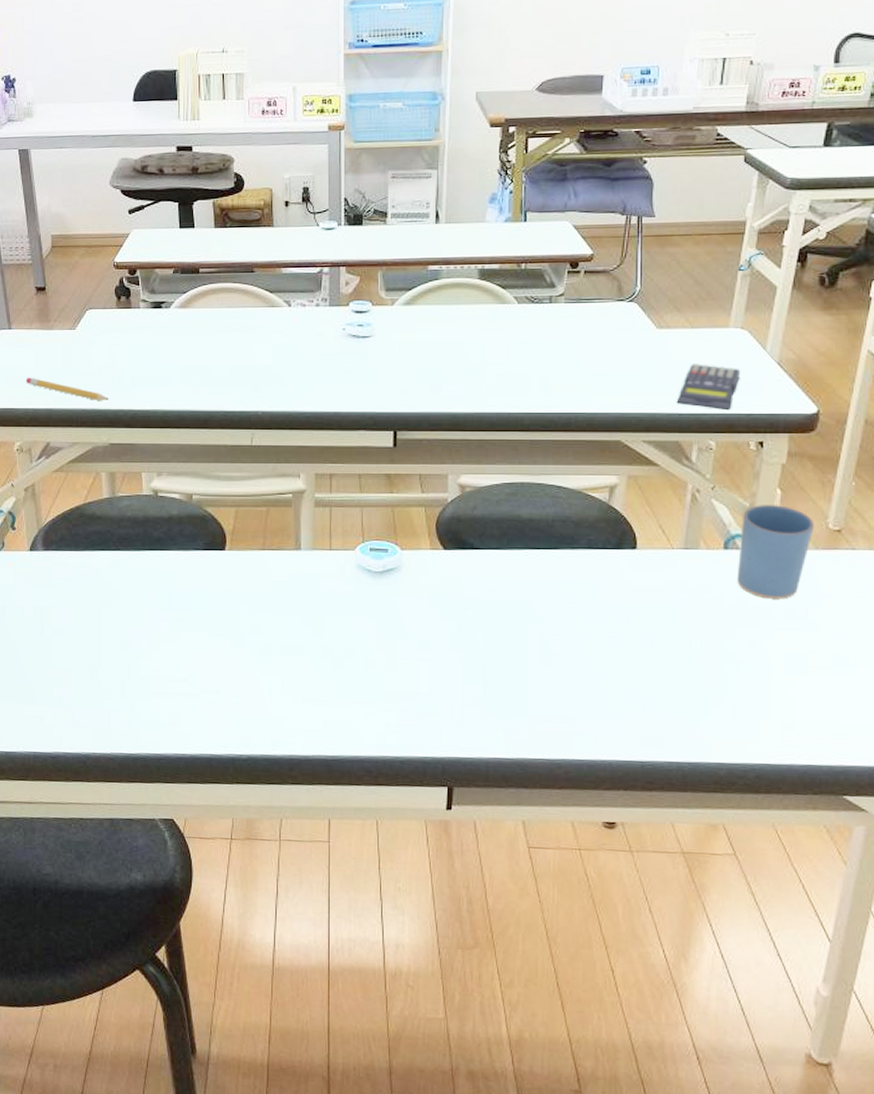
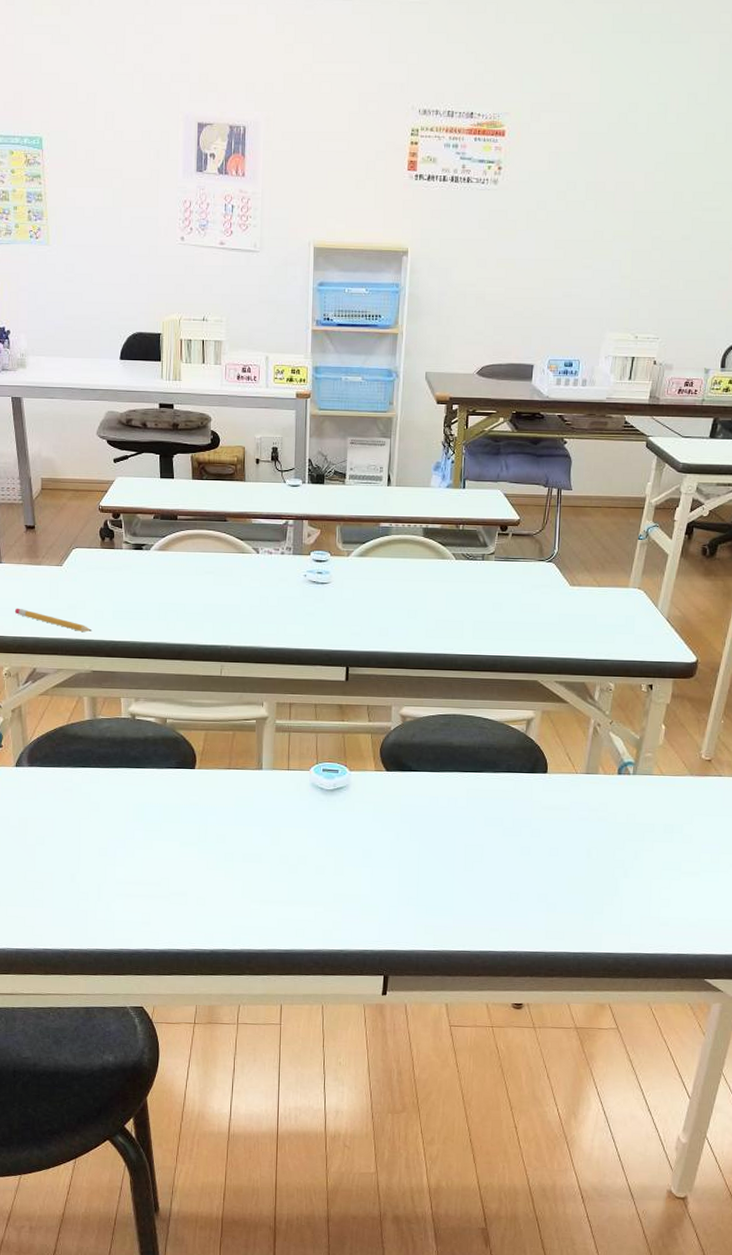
calculator: present [677,364,741,410] -> none [585,617,637,657]
mug: present [736,505,814,599] -> none [627,738,690,817]

